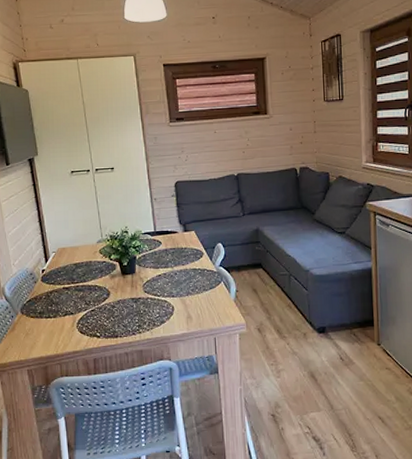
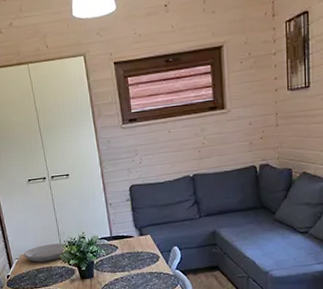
plate: none [61,237,107,257] -> present [23,243,65,263]

